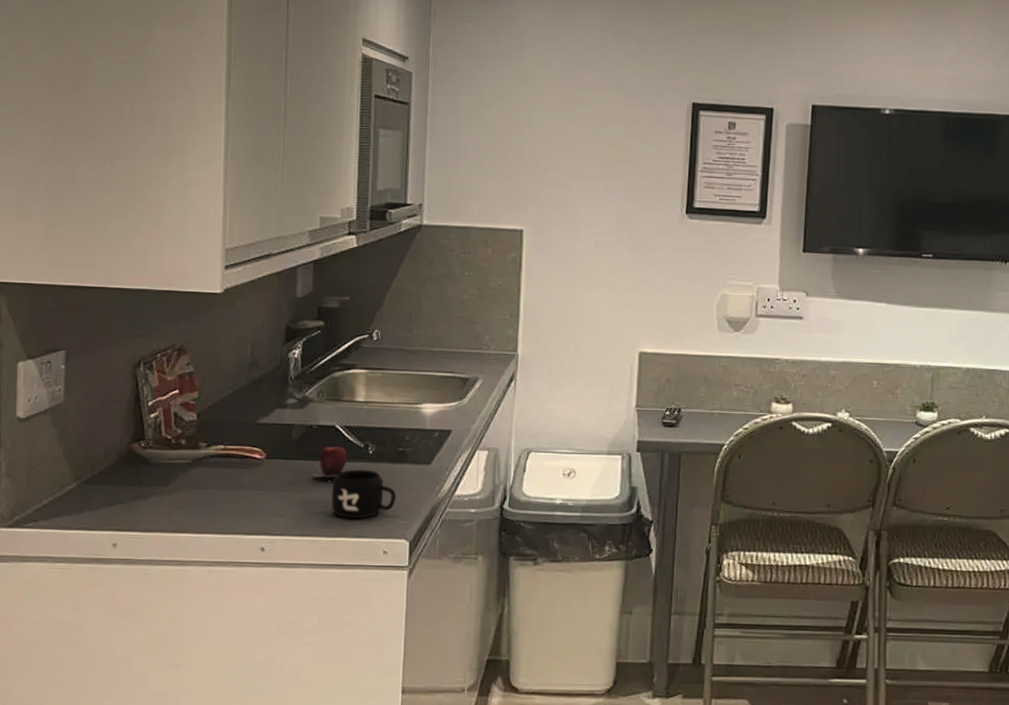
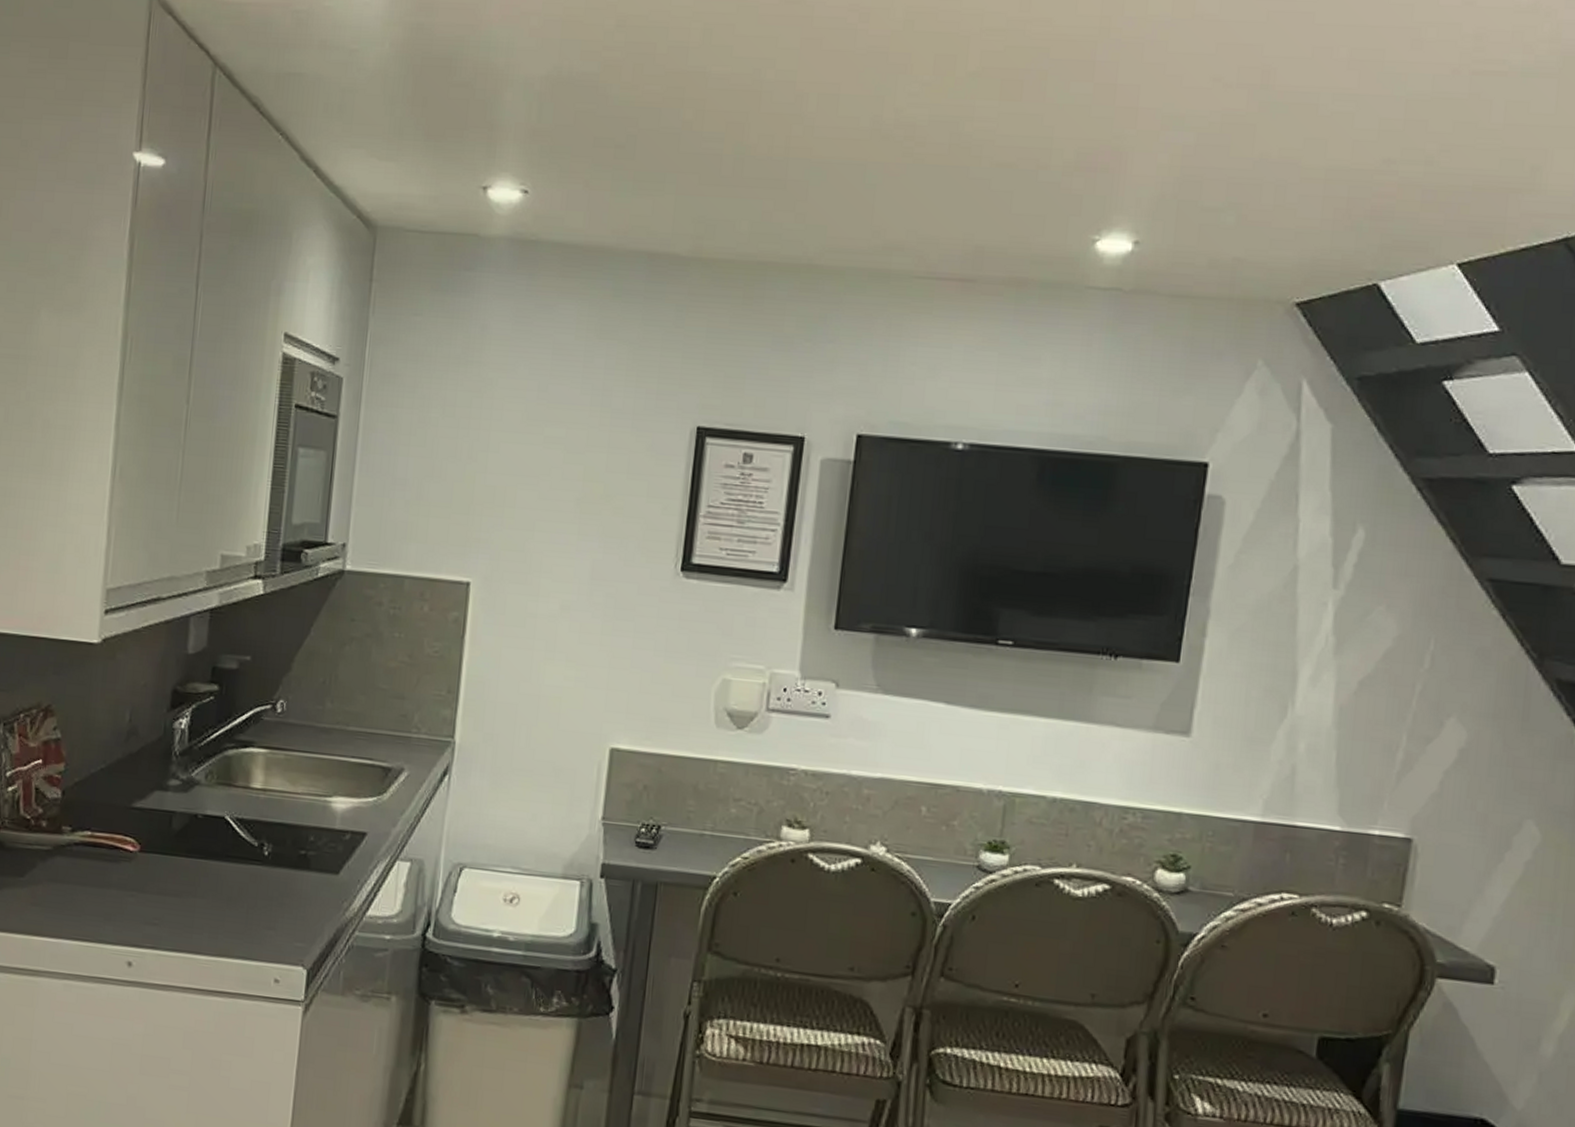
apple: present [314,446,348,478] -> none [196,842,239,882]
mug: present [331,469,396,519] -> none [215,873,294,936]

